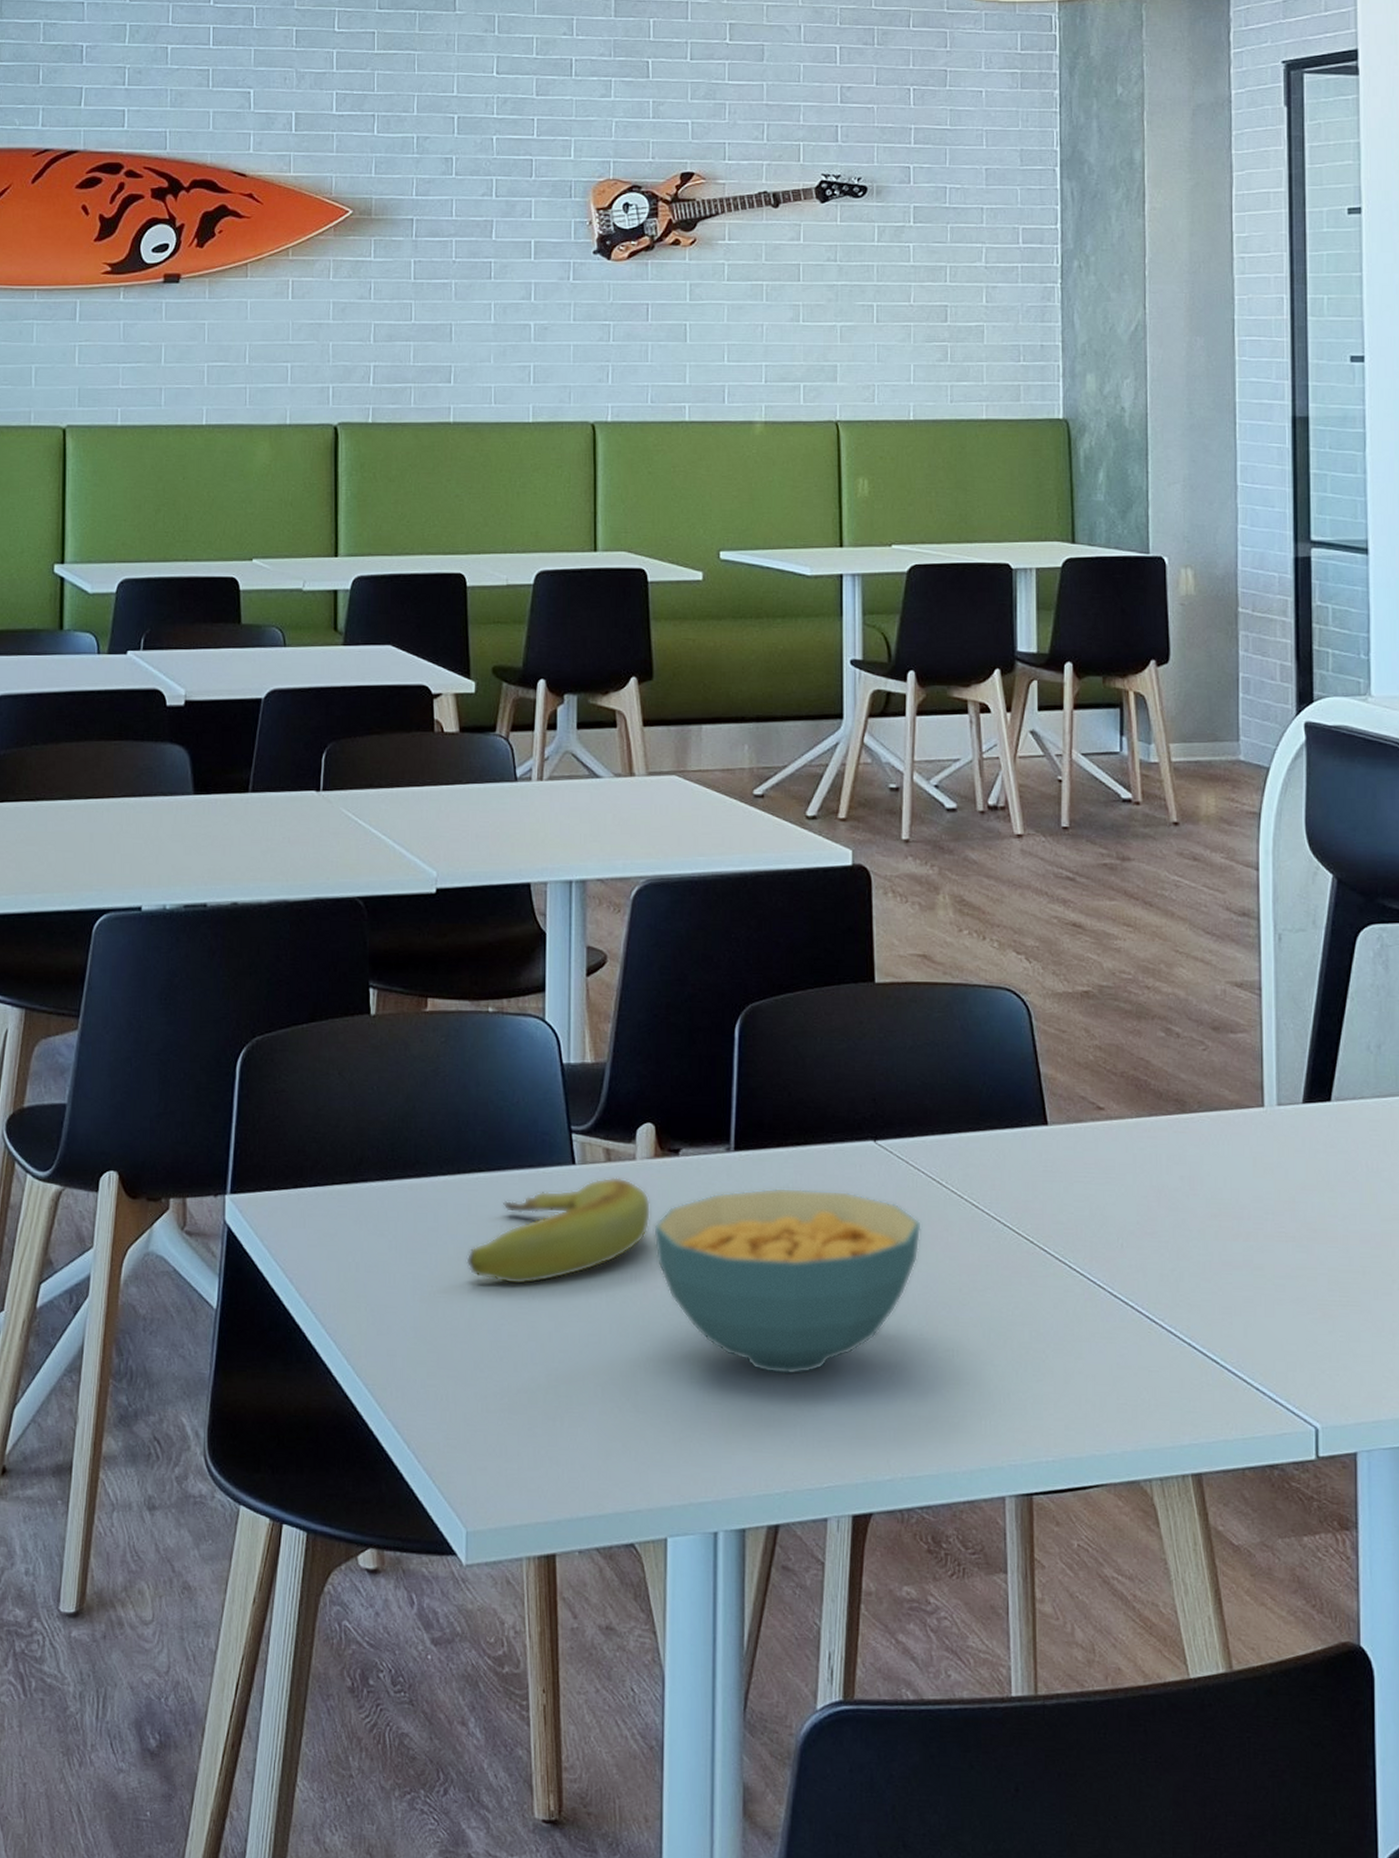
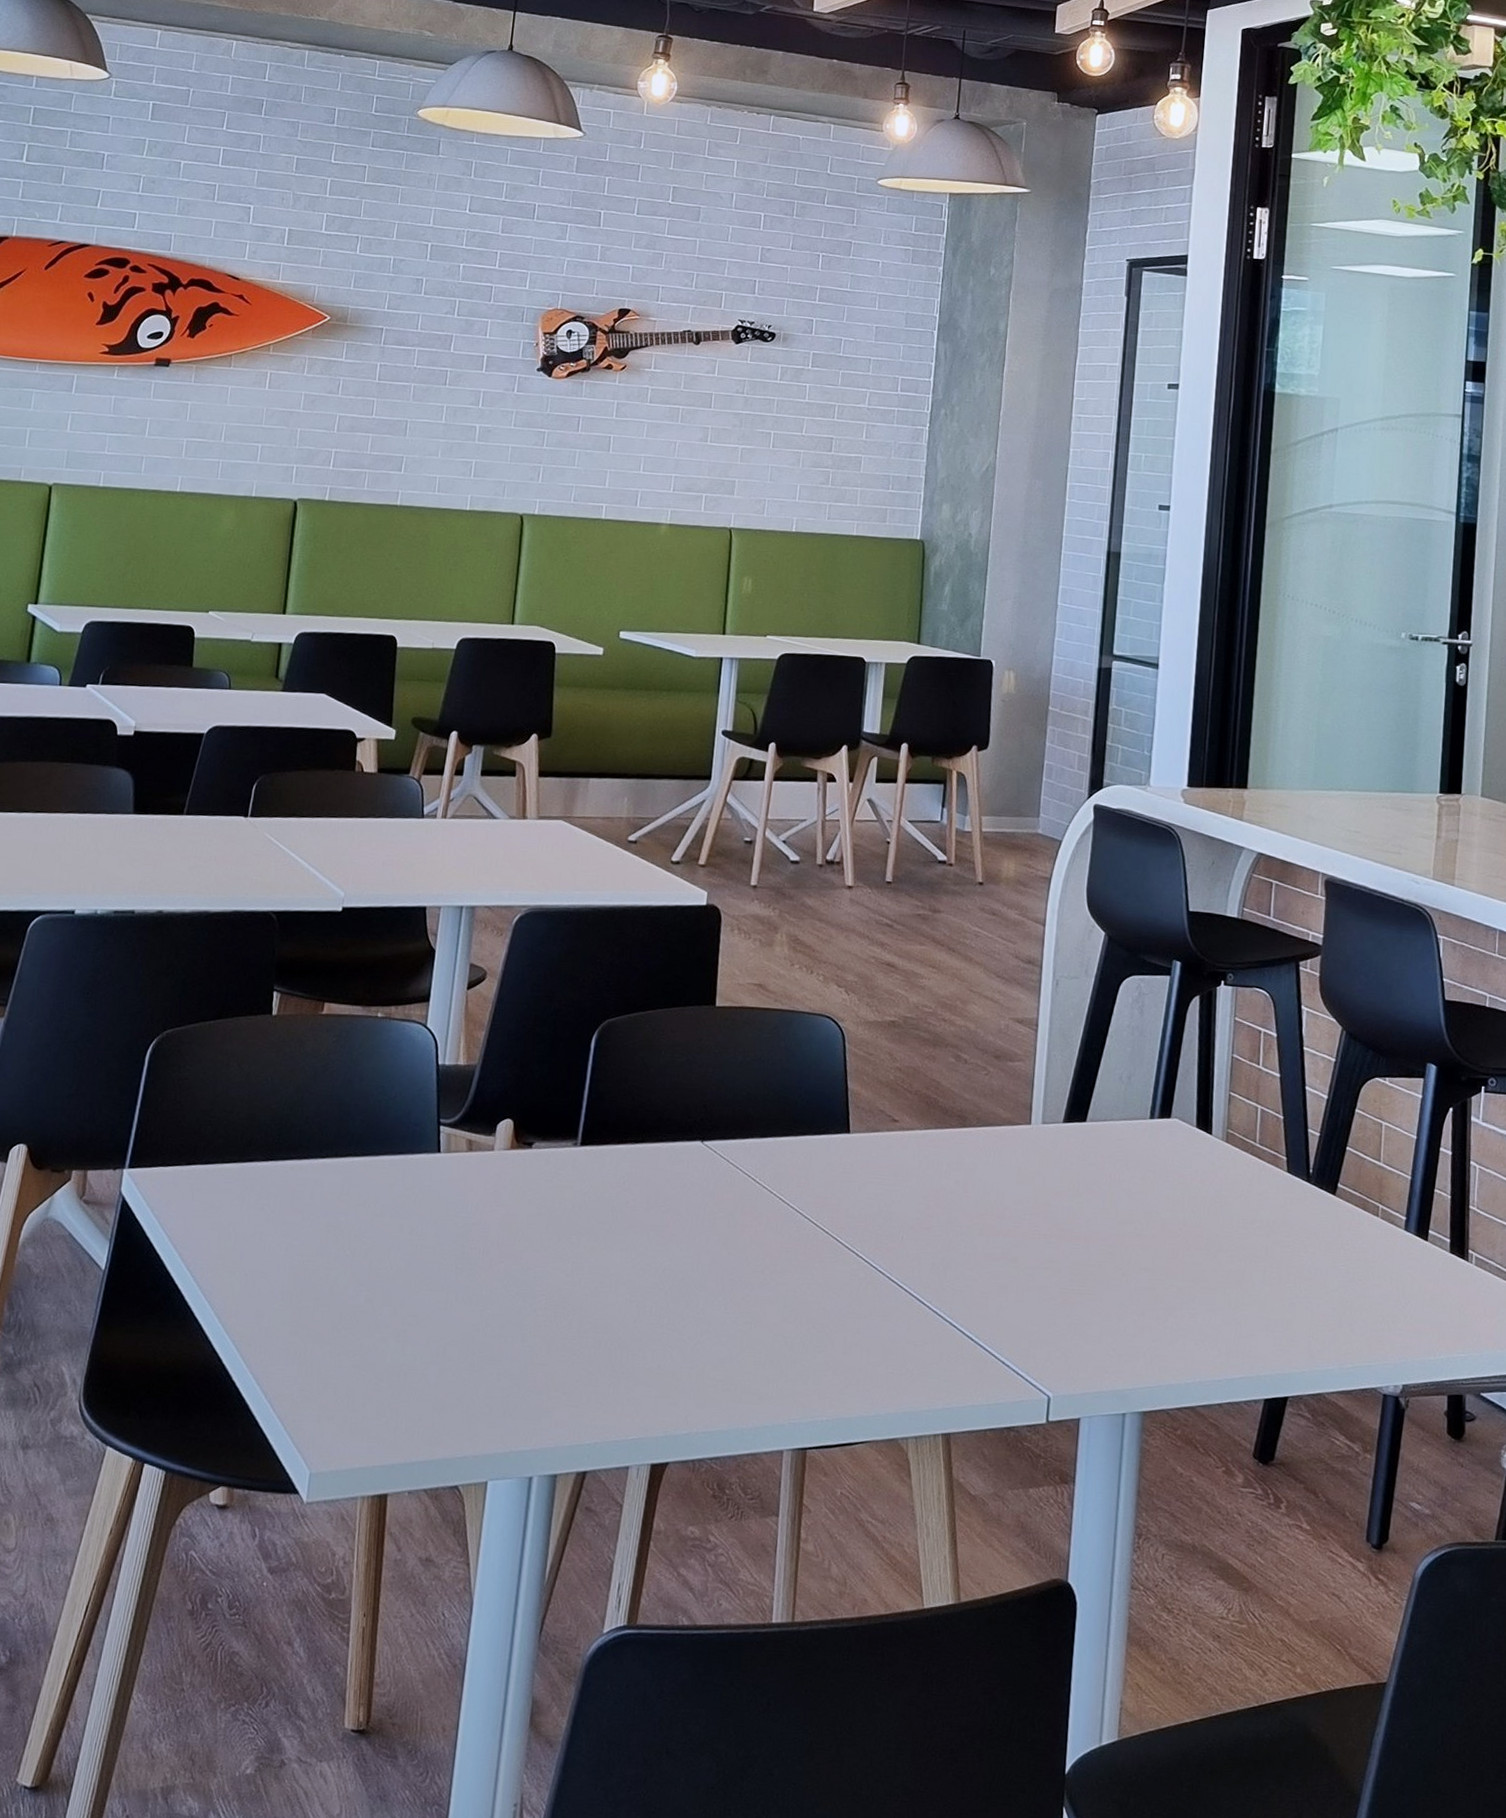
banana: present [466,1177,651,1285] -> none [335,1165,504,1257]
cereal bowl: present [653,1187,923,1375] -> none [502,1178,736,1341]

